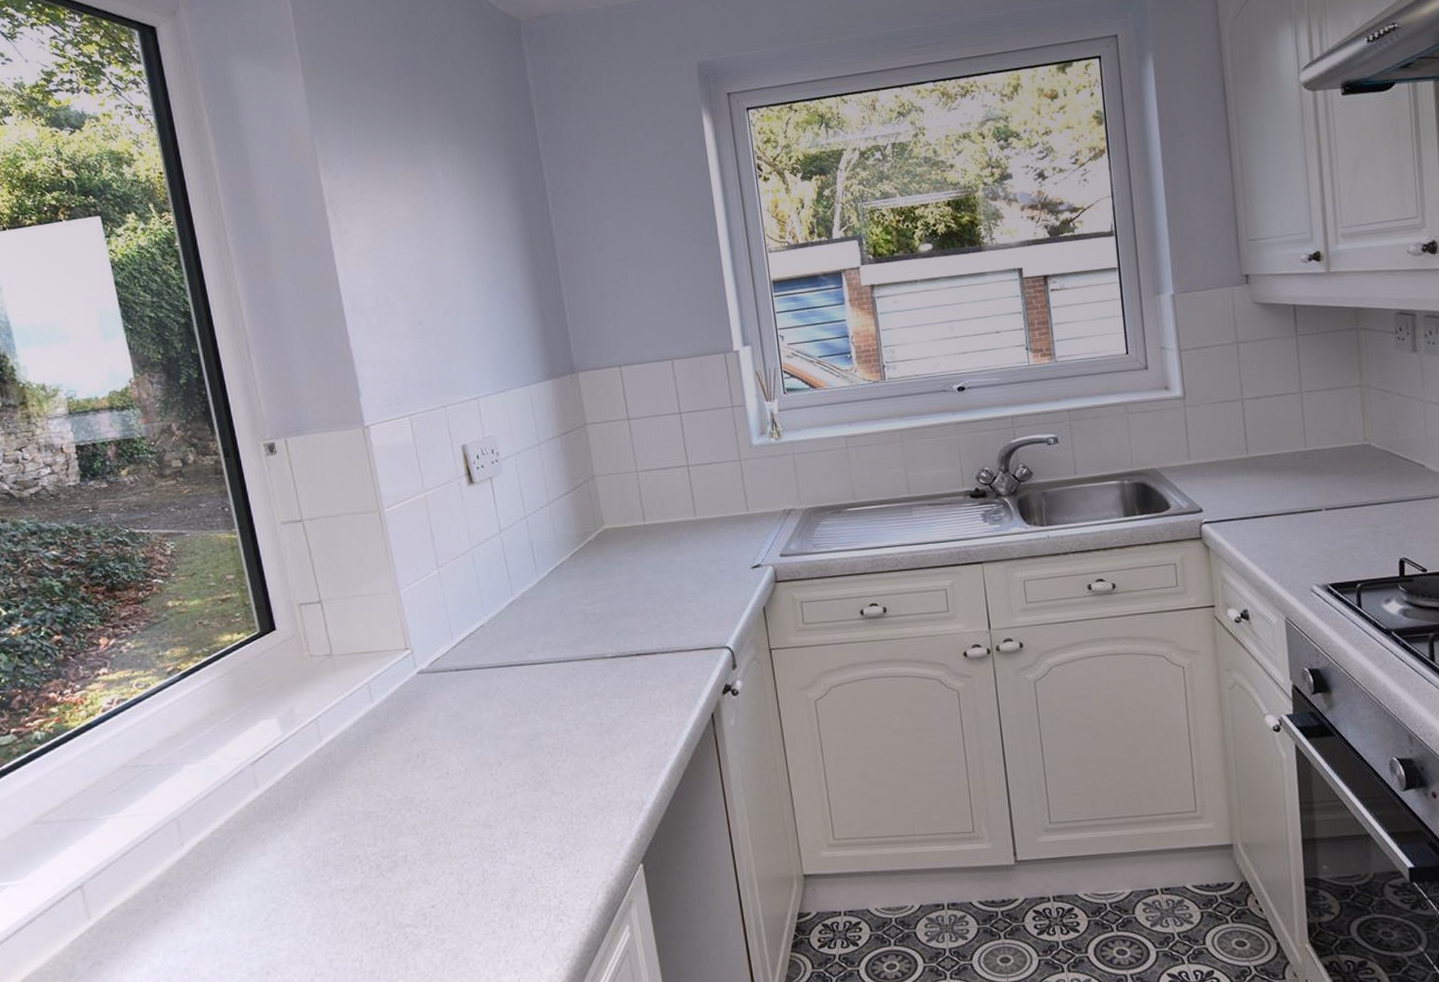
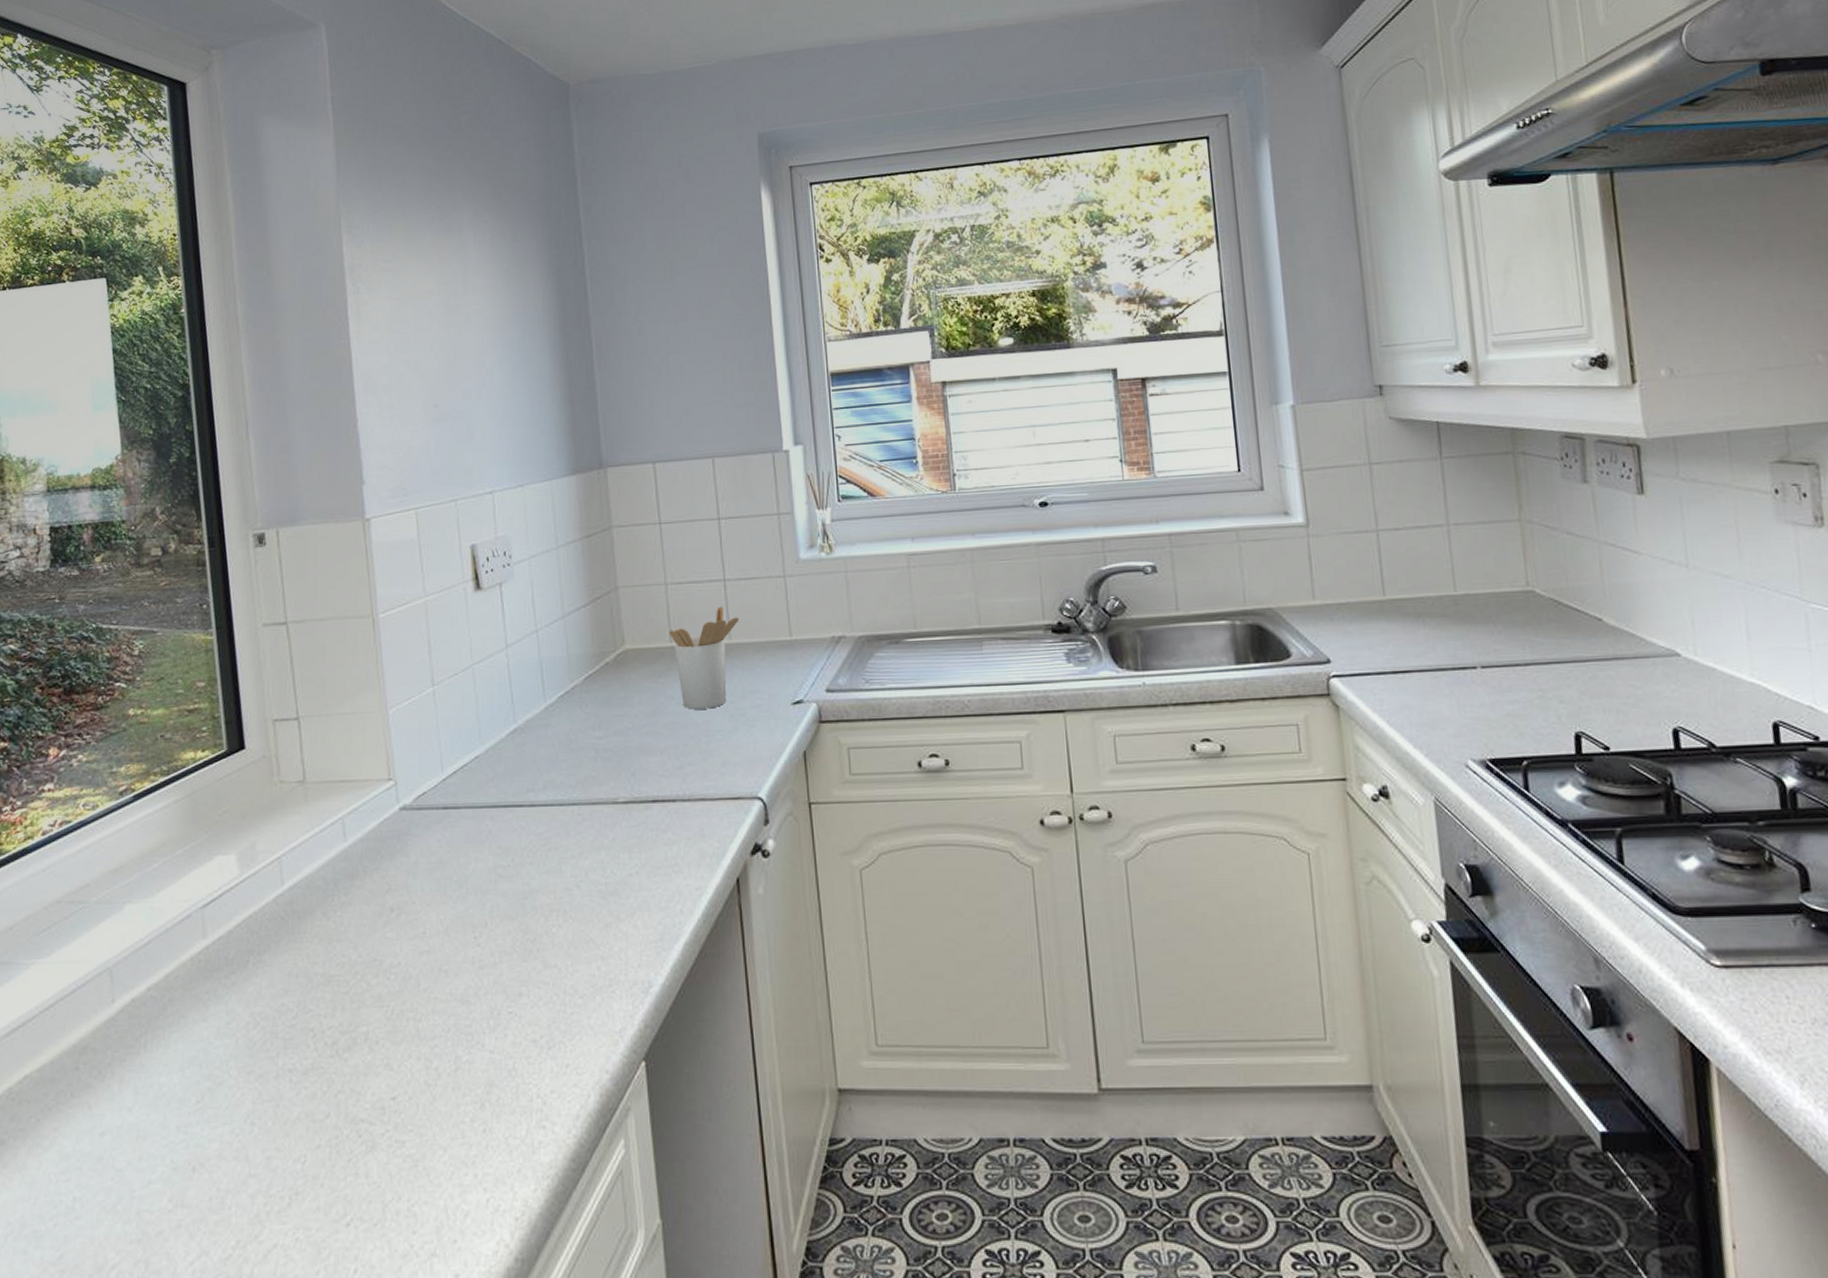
utensil holder: none [643,488,703,577] -> present [670,606,740,710]

